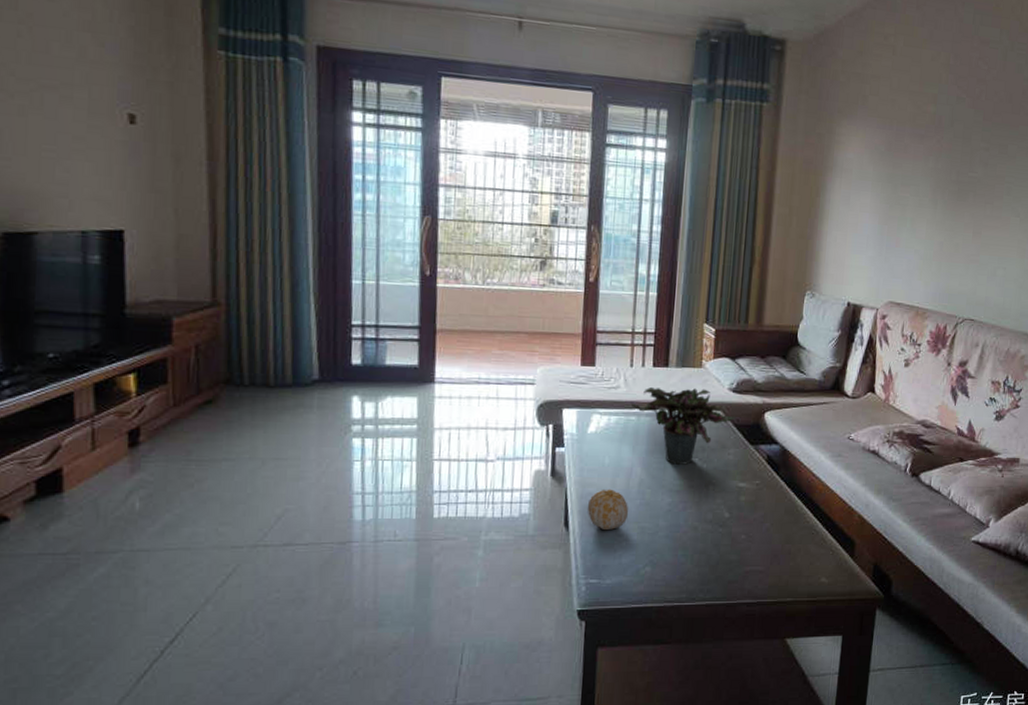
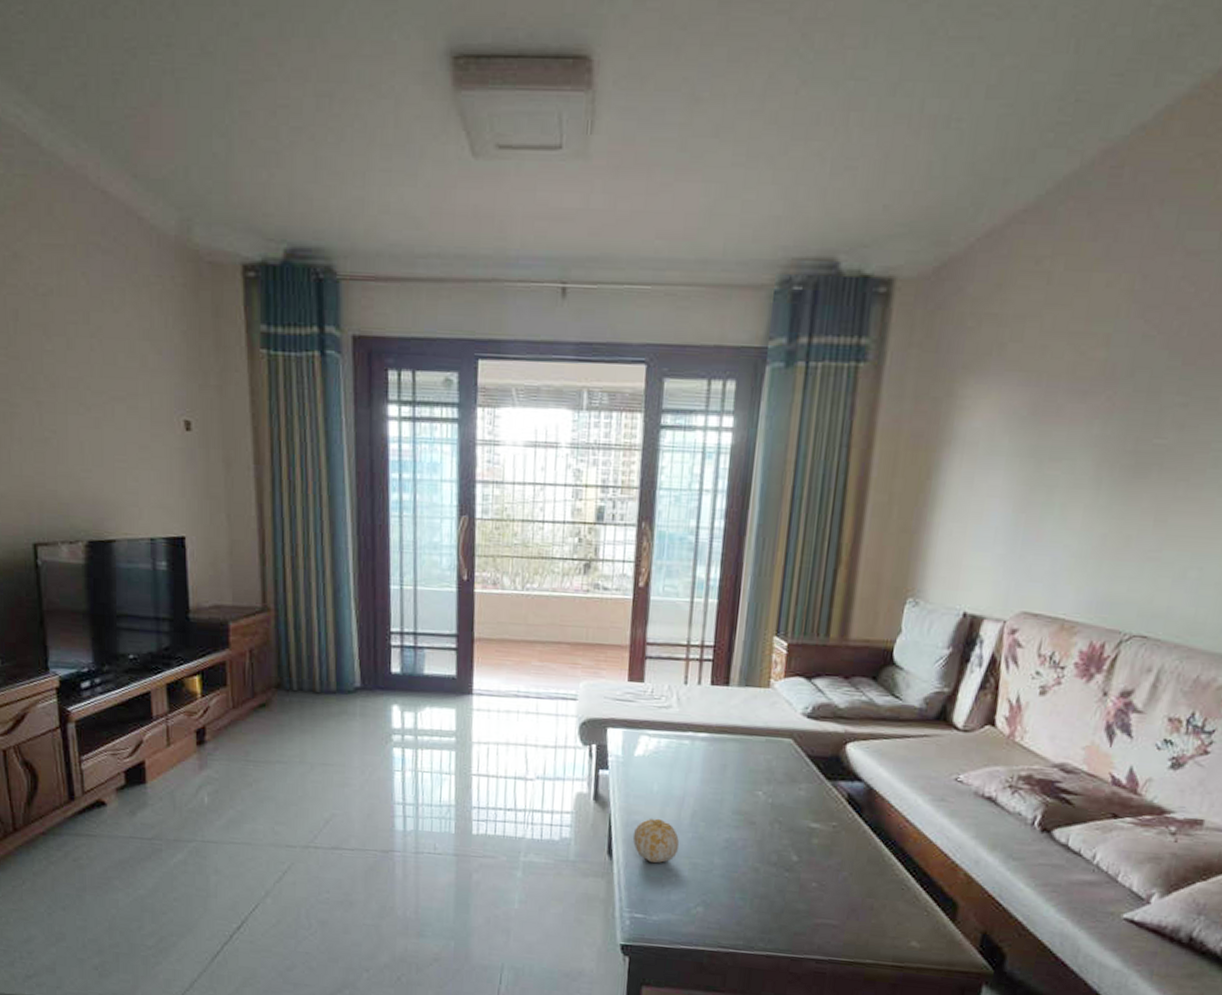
potted plant: present [630,387,737,465] -> none [683,708,812,798]

